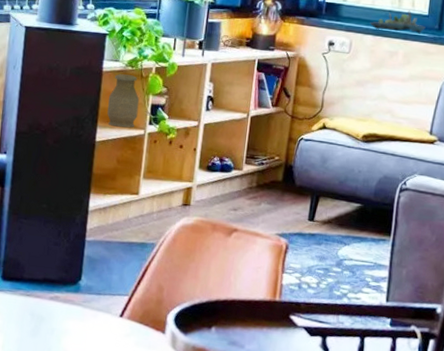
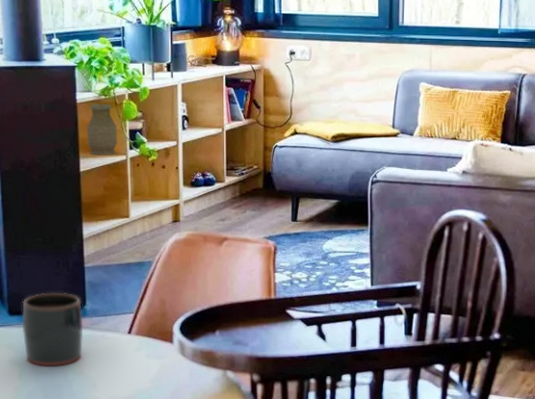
mug: none [11,261,77,341] -> present [21,292,84,366]
succulent planter: present [371,10,426,34] -> none [327,14,377,35]

